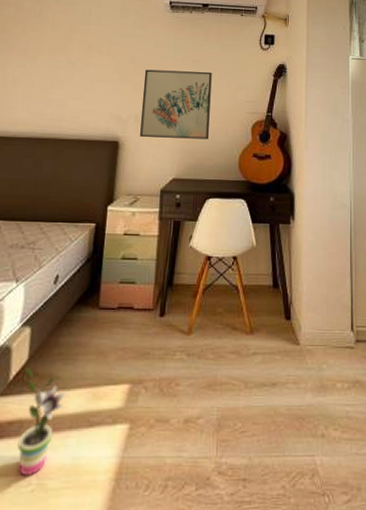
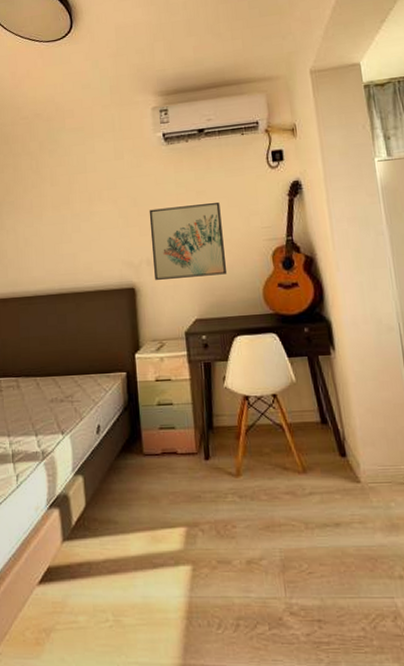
potted plant: present [17,367,66,477] -> none [85,513,126,613]

